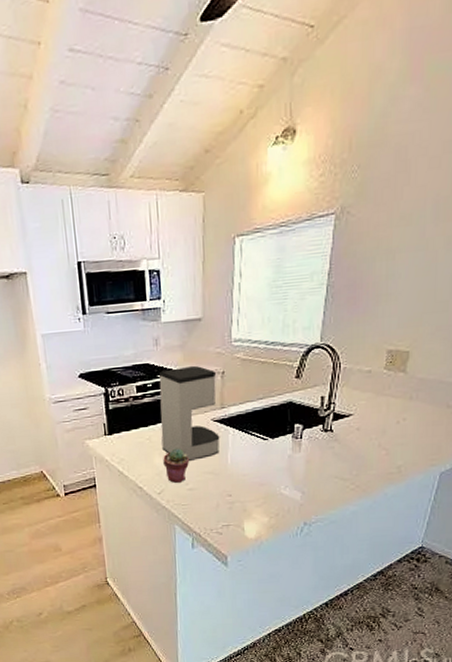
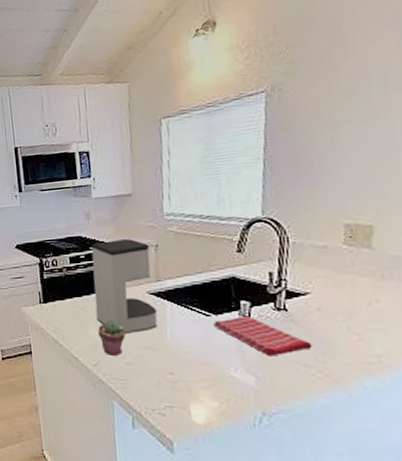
dish towel: none [270,437,350,473] -> present [214,315,313,356]

